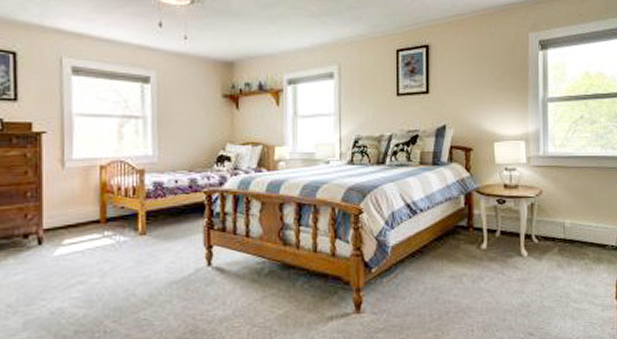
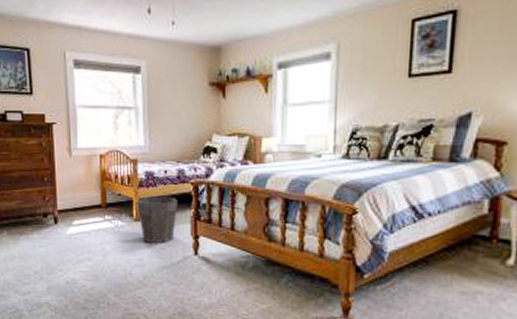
waste bin: none [143,207,189,258] -> present [136,196,178,244]

